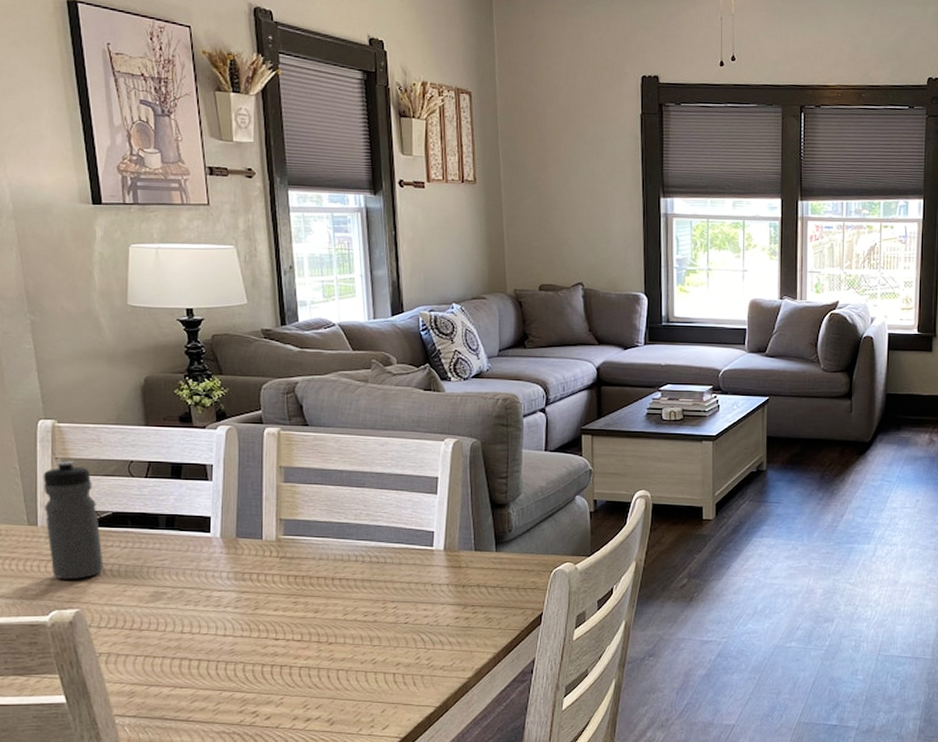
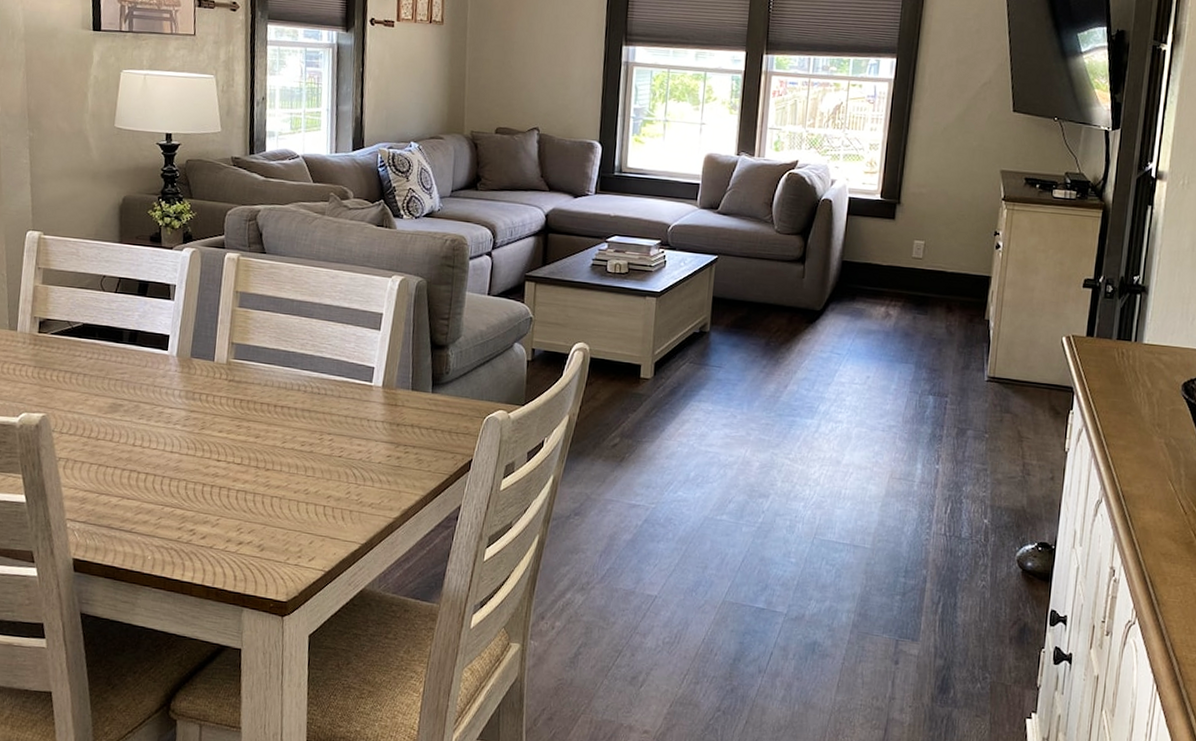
water bottle: present [43,460,104,579] -> none [24,270,71,385]

